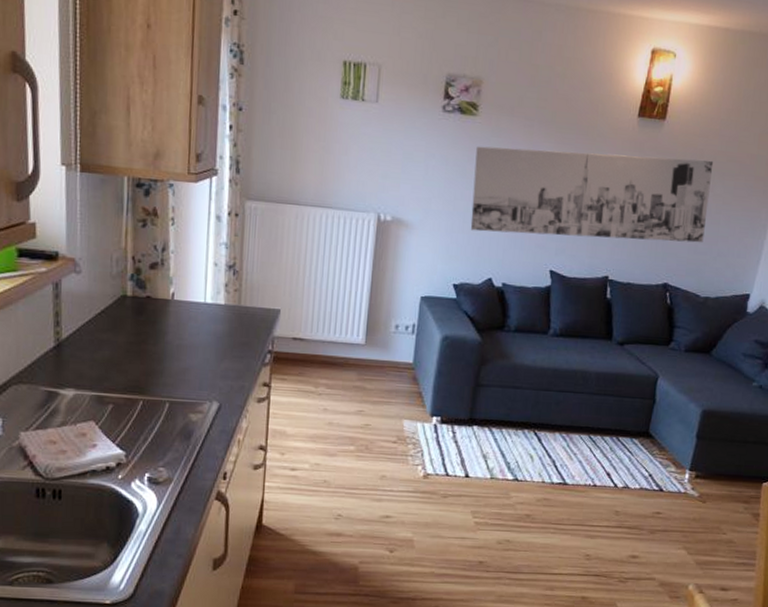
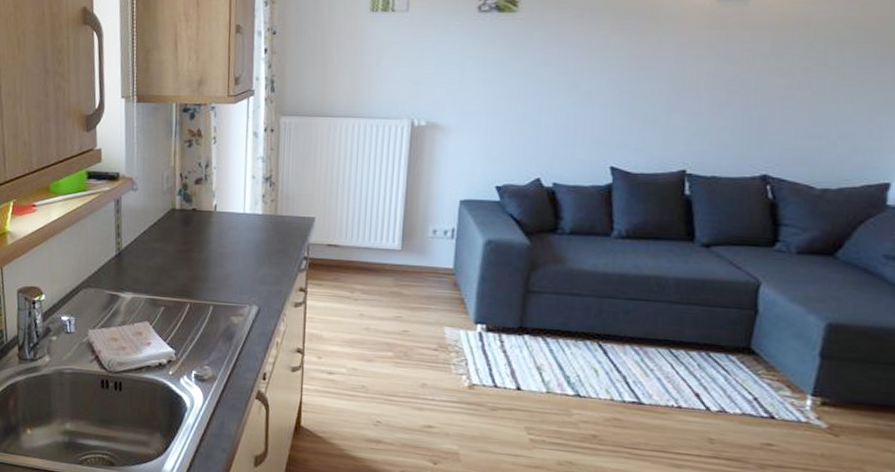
wall art: present [470,146,714,243] -> none [513,29,826,130]

